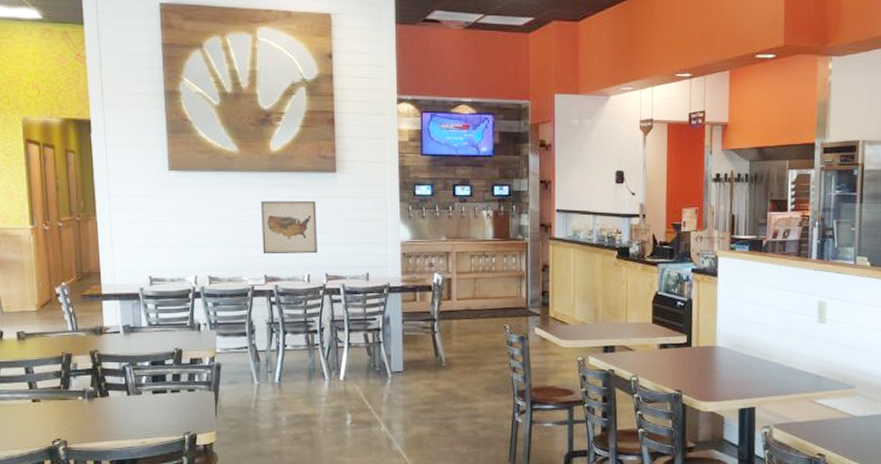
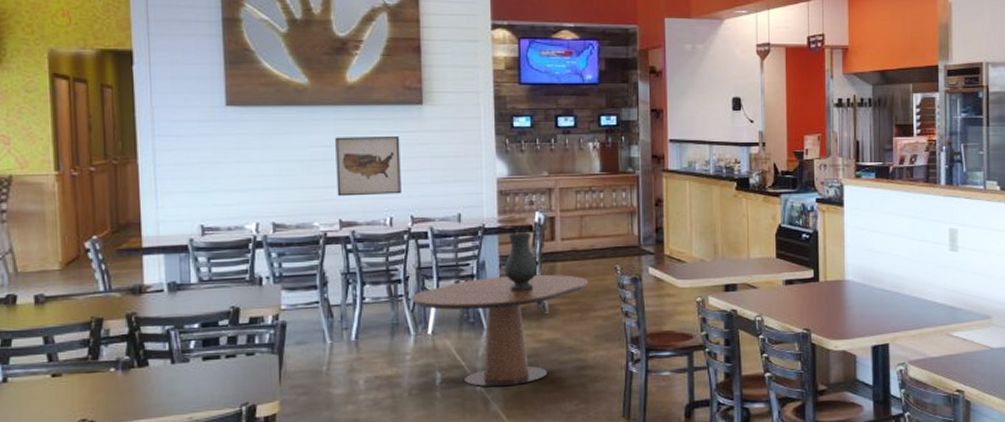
dining table: none [325,330,481,429] -> present [410,274,589,387]
vase: none [406,291,436,345] -> present [504,232,538,291]

